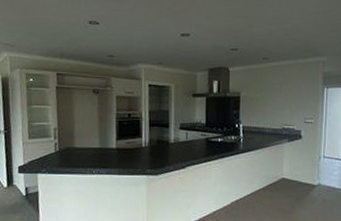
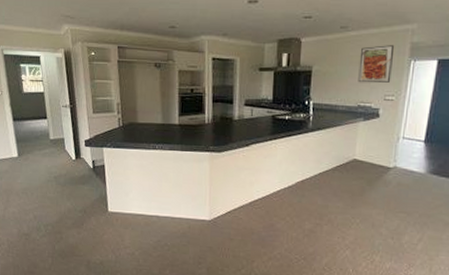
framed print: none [281,74,310,108] -> present [358,45,395,83]

